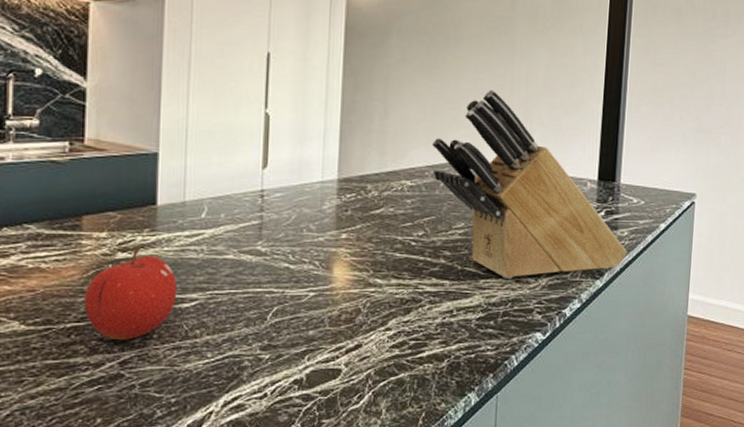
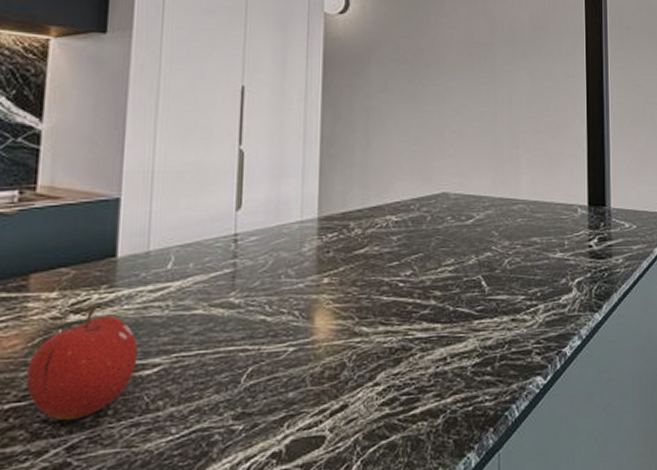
knife block: present [432,89,627,279] -> none [417,116,623,318]

